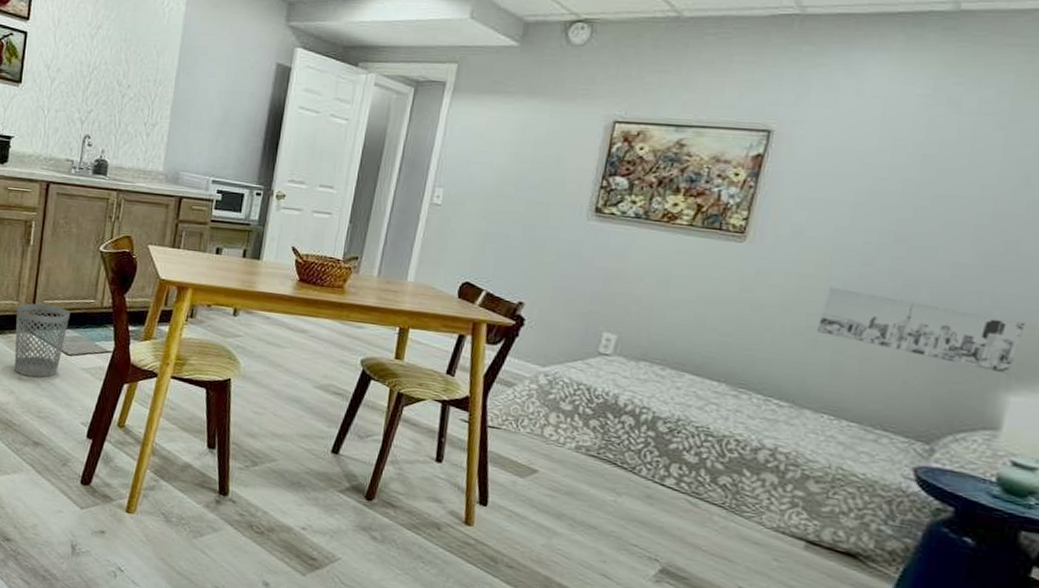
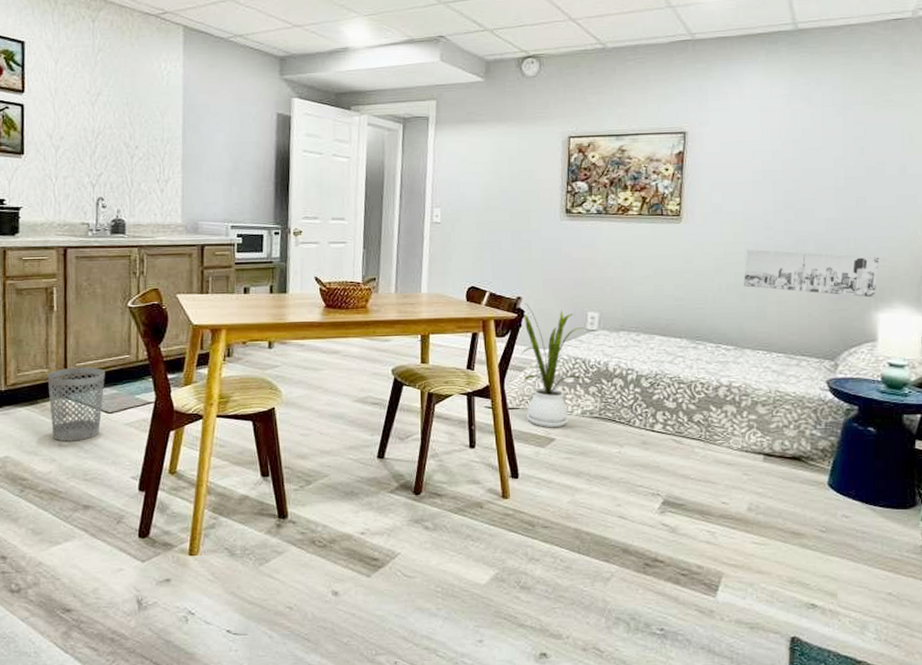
house plant: none [507,298,596,459] -> present [512,295,588,428]

